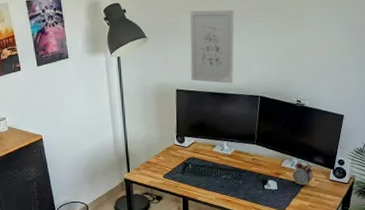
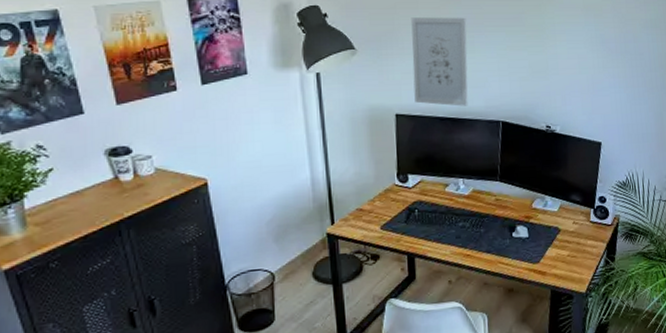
alarm clock: present [293,160,313,187] -> none [546,198,571,232]

